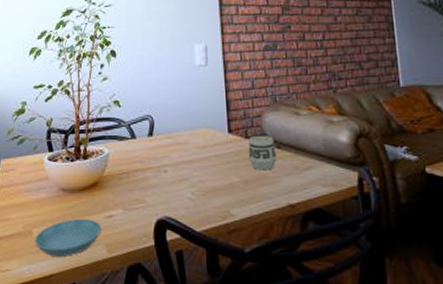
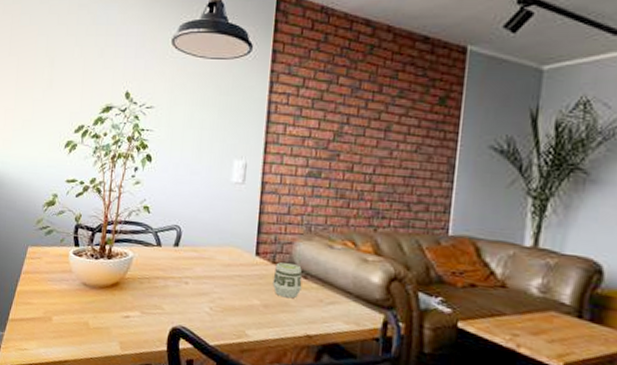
saucer: present [35,219,101,257] -> none [54,313,117,347]

